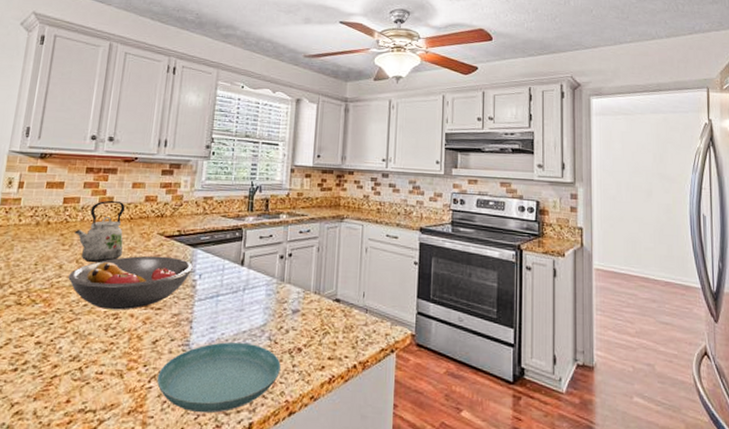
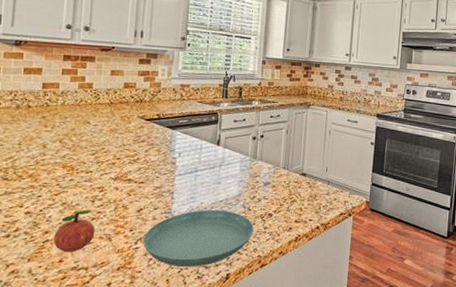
apple: none [61,340,107,391] -> present [53,209,95,252]
fruit bowl: present [68,255,193,310] -> none [53,136,172,184]
kettle: present [74,200,125,263] -> none [56,86,105,143]

